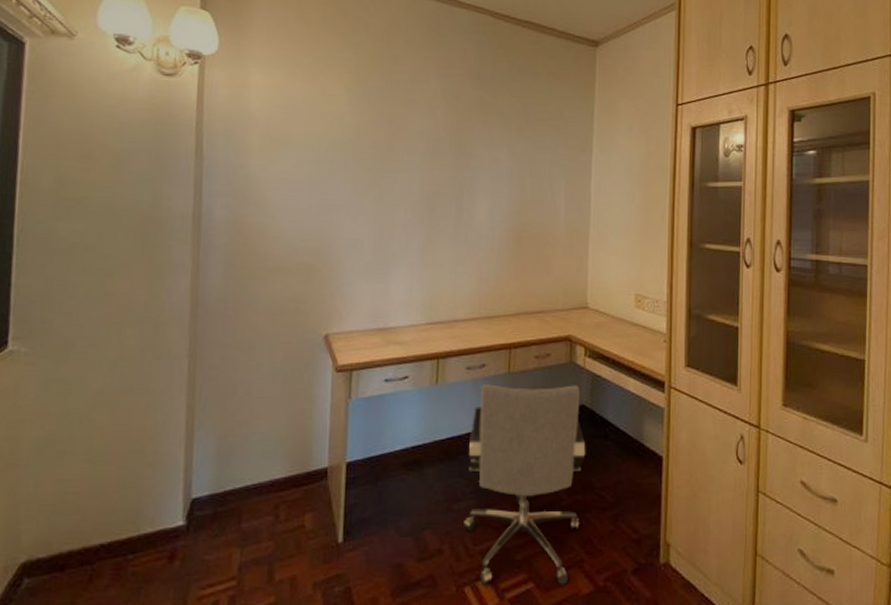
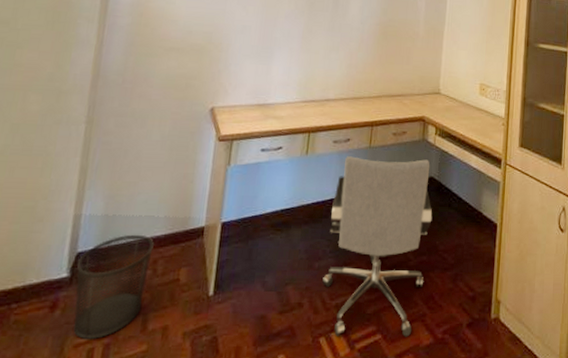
waste bin: none [193,477,274,591] -> present [73,234,154,339]

